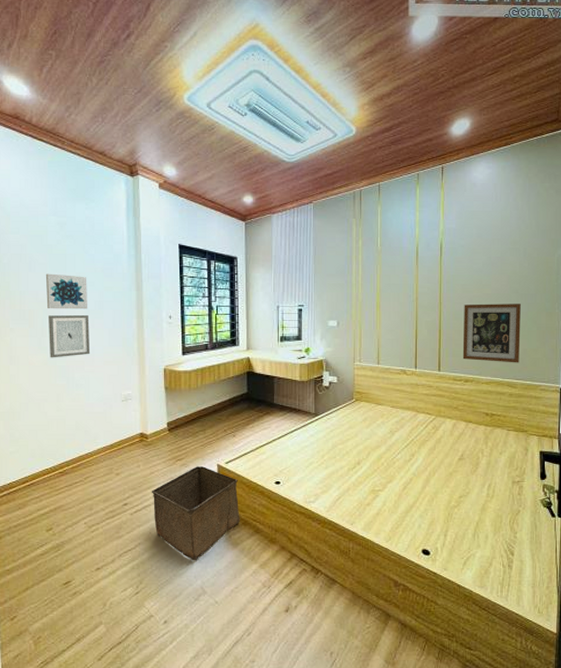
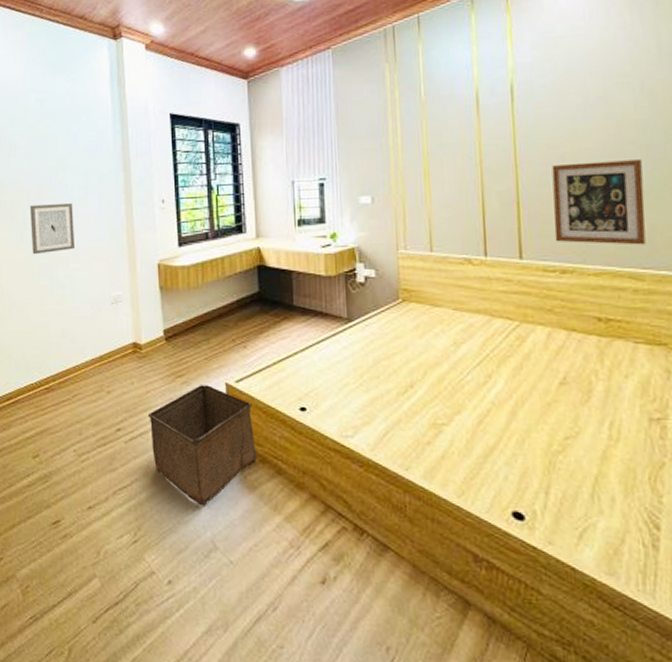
wall art: present [45,273,87,310] -> none [26,157,71,199]

